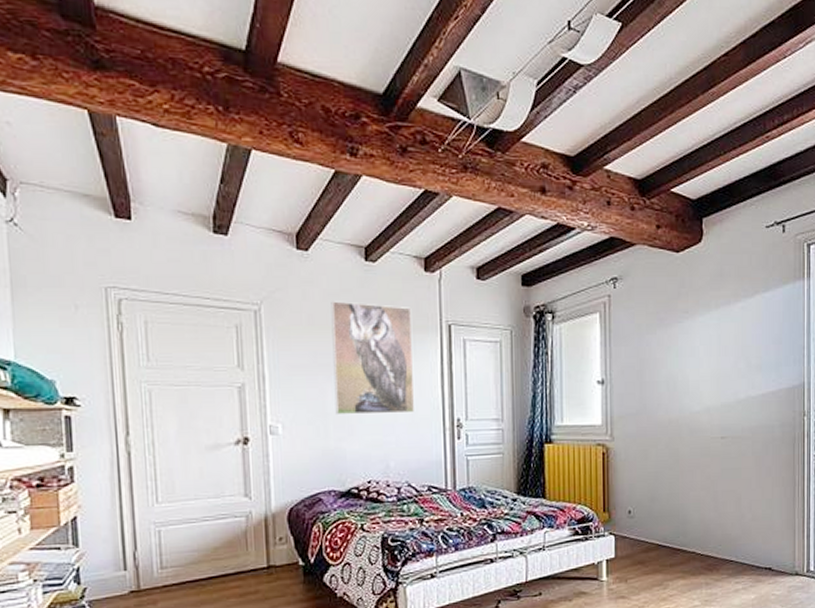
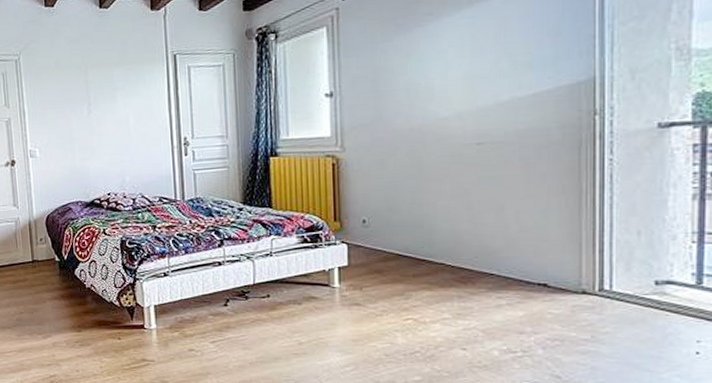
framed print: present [331,301,414,415] -> none [73,43,145,140]

